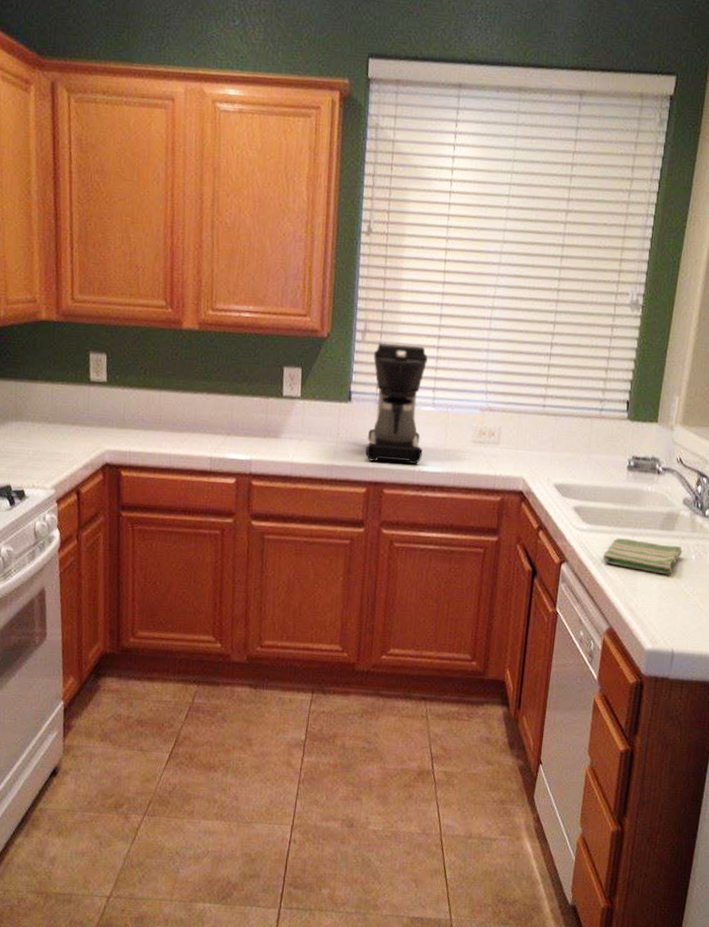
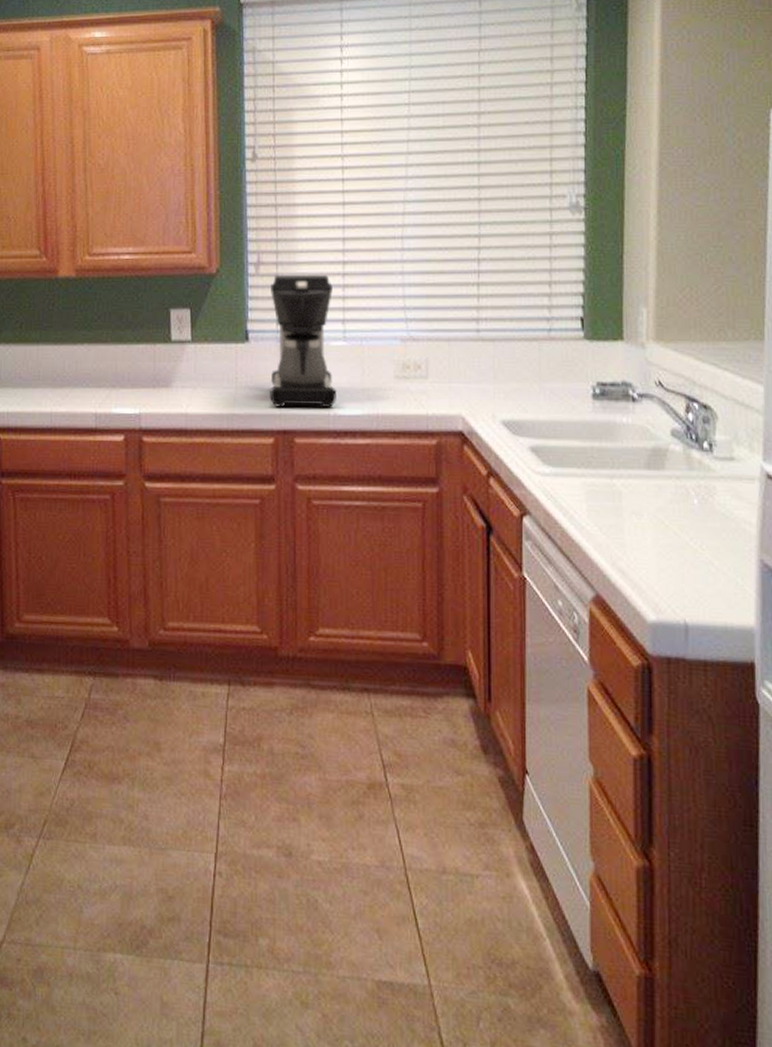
dish towel: present [603,538,682,575] -> none [576,482,679,526]

